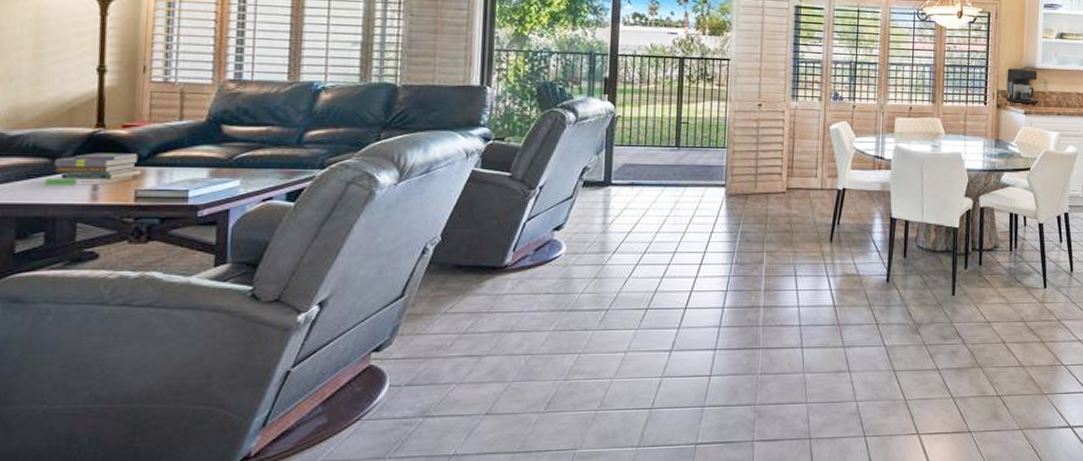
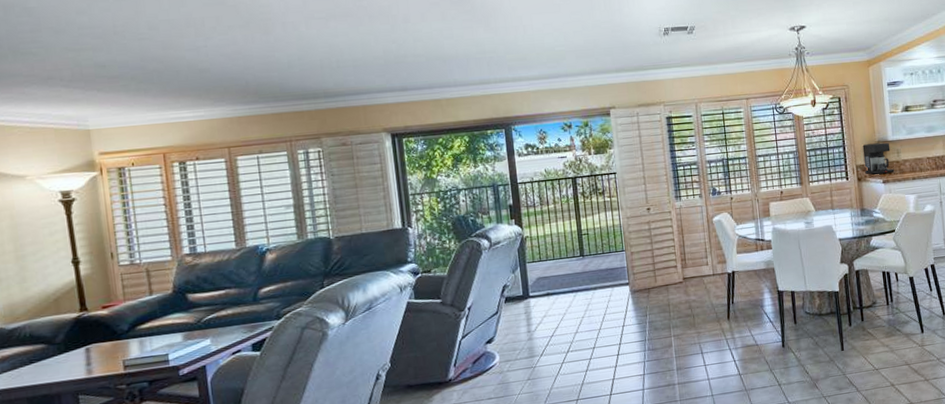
books: present [44,153,141,186] -> none [45,329,125,367]

